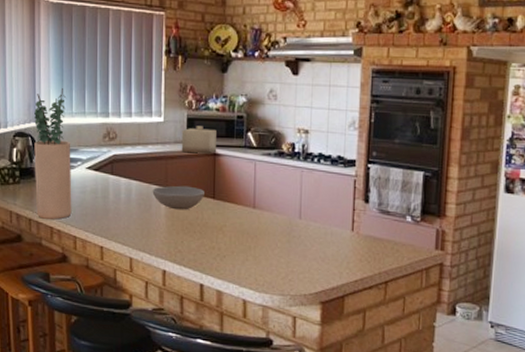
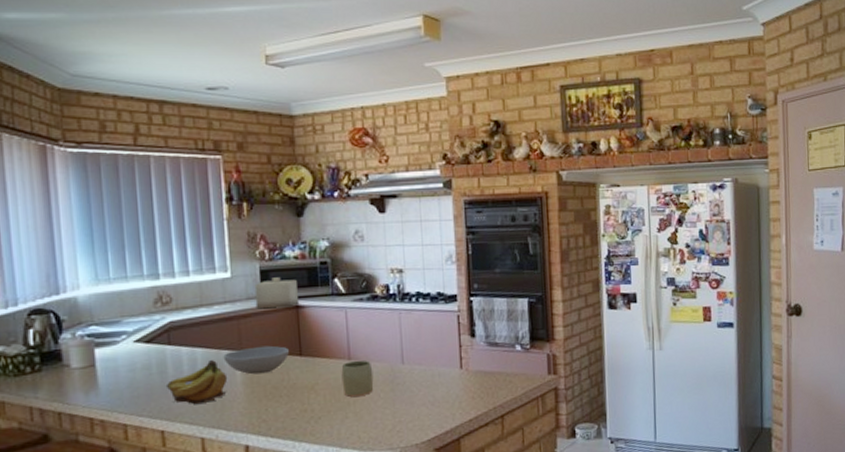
vase: present [34,88,72,220] -> none [56,251,118,410]
fruit: none [107,192,154,228] -> present [165,360,228,404]
mug: none [246,209,274,242] -> present [341,360,374,397]

